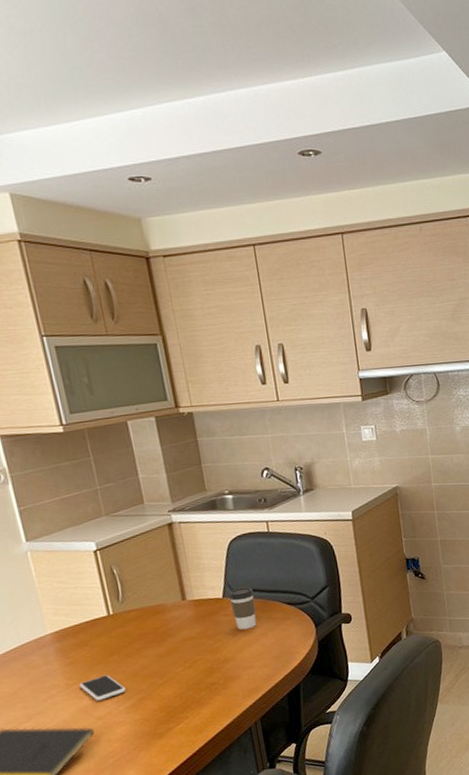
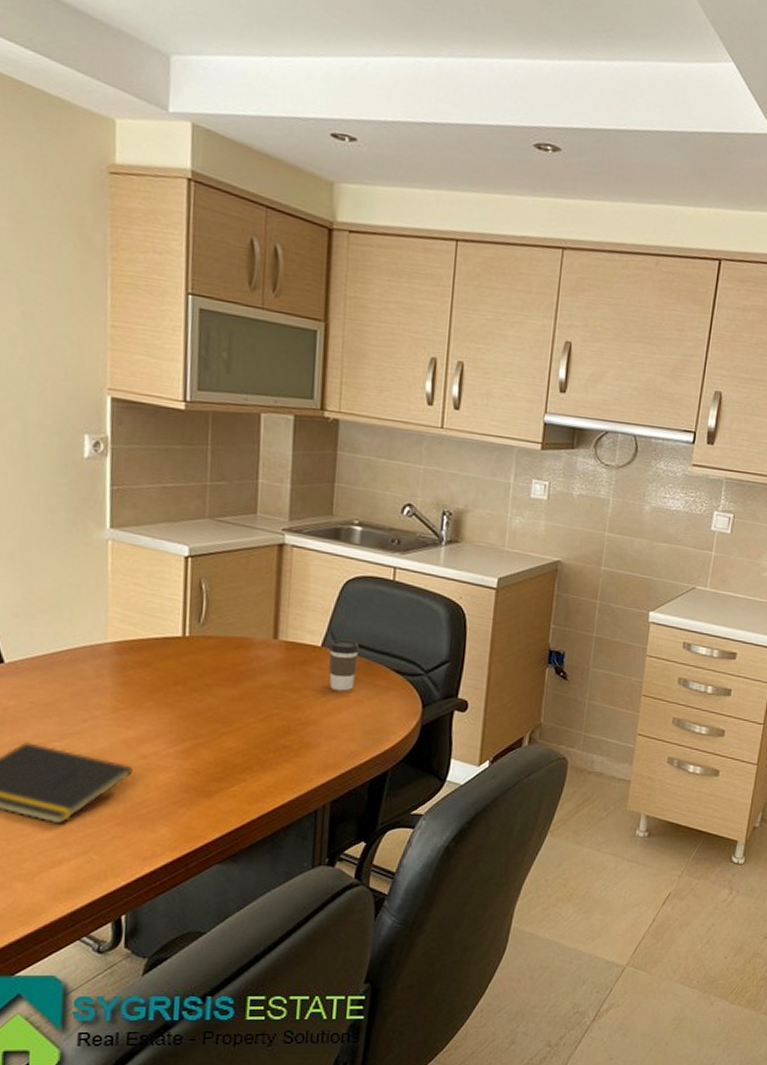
smartphone: present [79,674,126,701] -> none [129,706,182,736]

